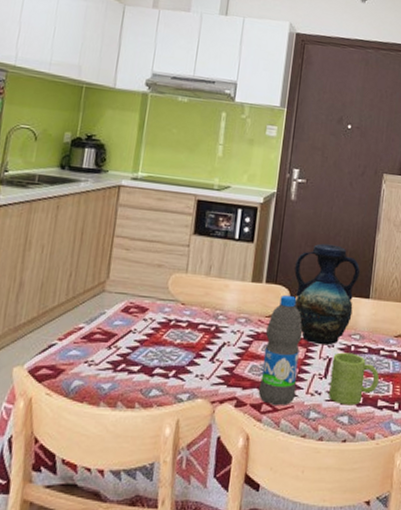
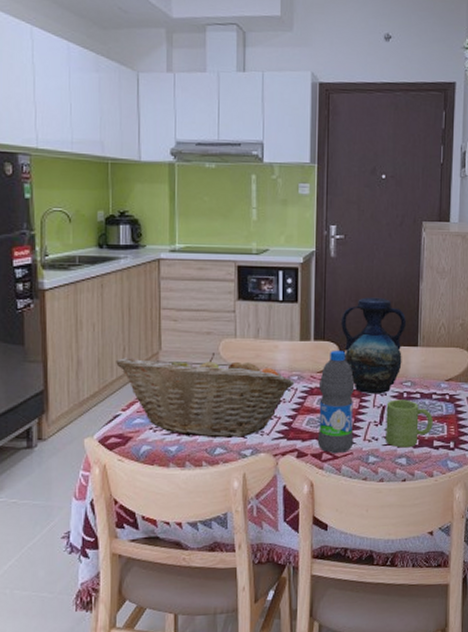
fruit basket: none [60,283,242,380] -> present [116,353,295,438]

